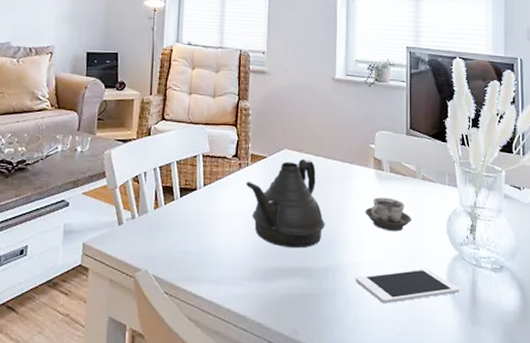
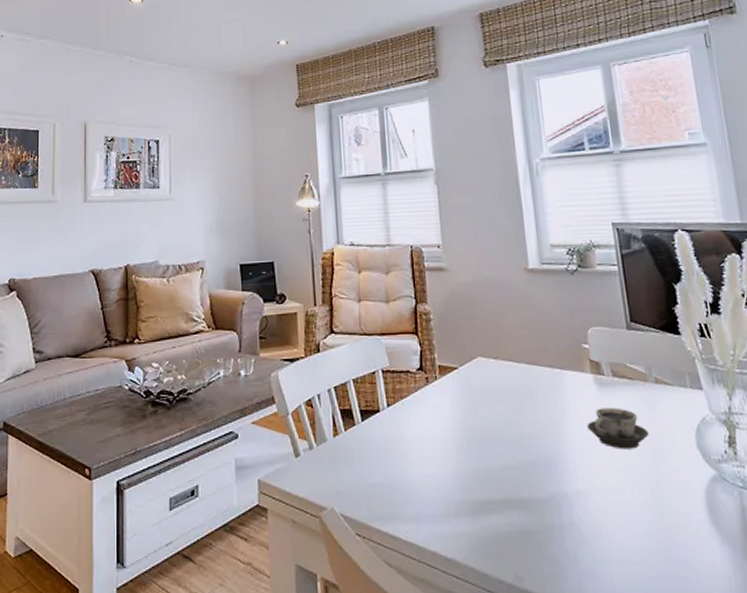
teapot: present [246,158,325,249] -> none [437,366,539,476]
cell phone: present [355,268,459,304] -> none [586,493,725,541]

